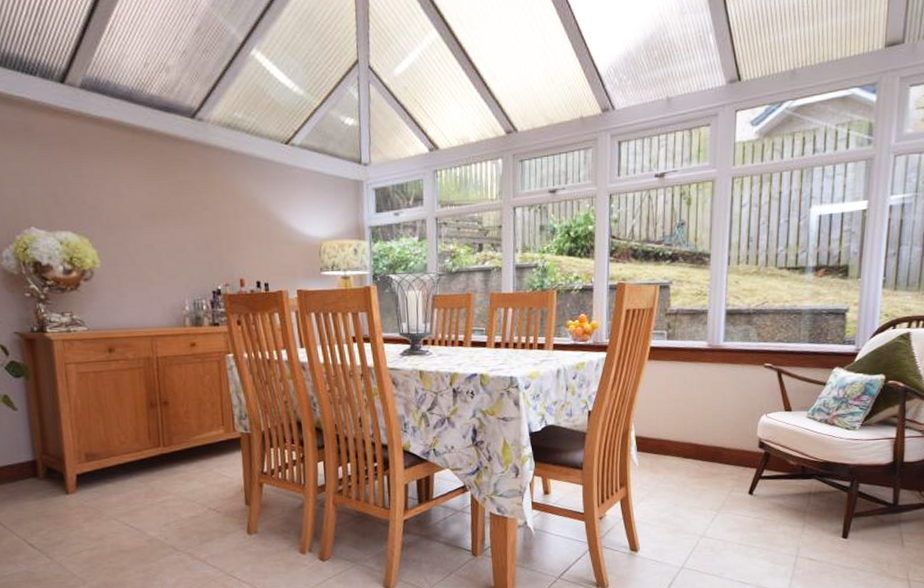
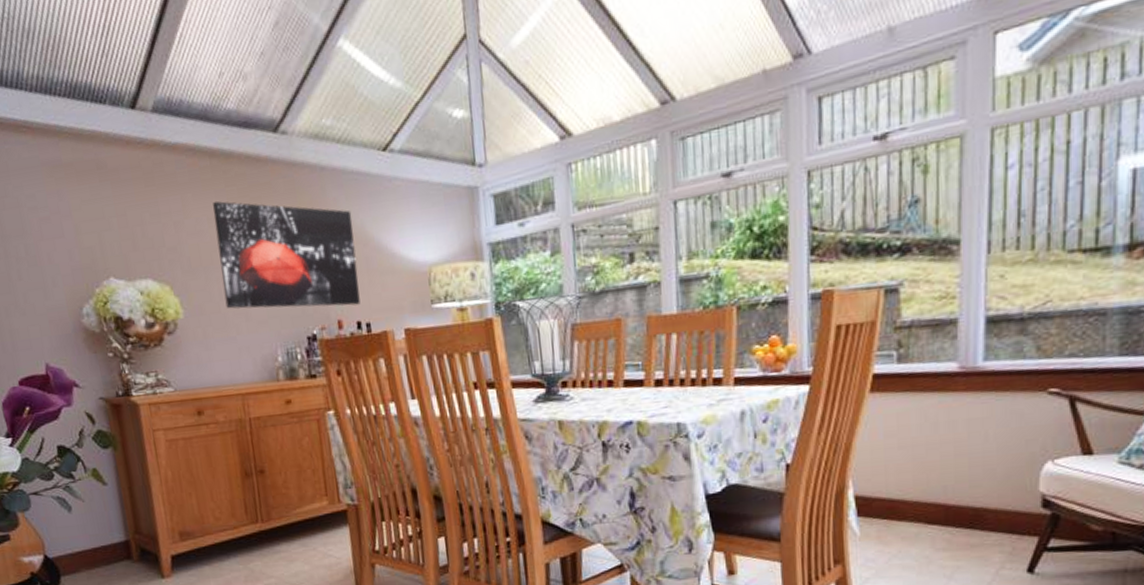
wall art: none [133,170,261,268] -> present [213,200,361,309]

